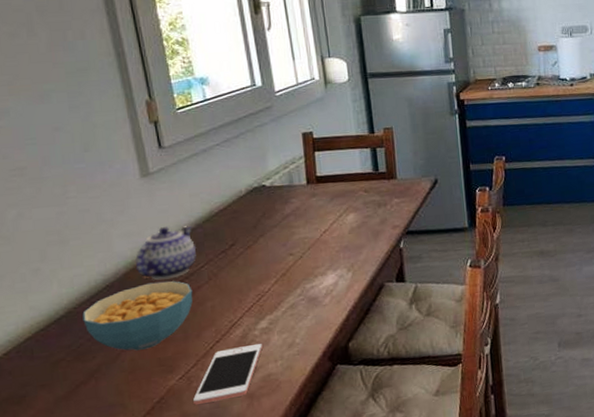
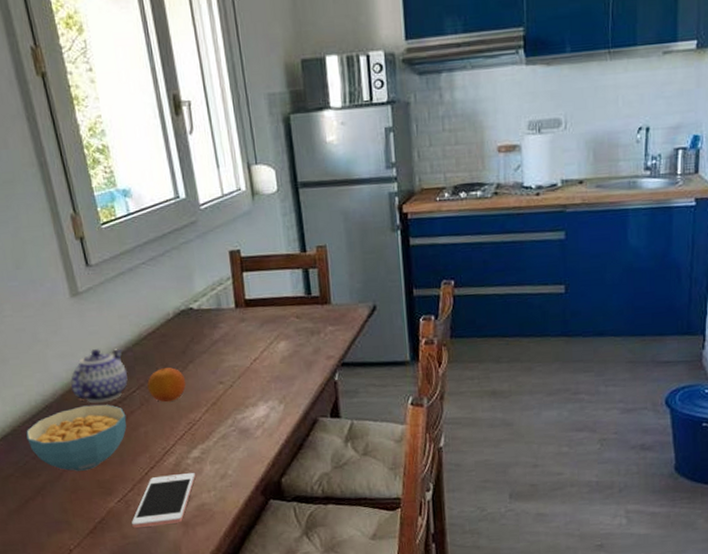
fruit: none [215,242,256,276] -> present [146,367,187,403]

